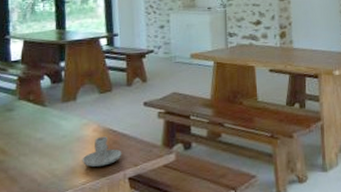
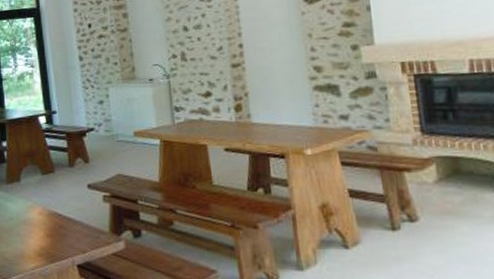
candle holder: present [82,136,122,167] -> none [29,220,69,251]

